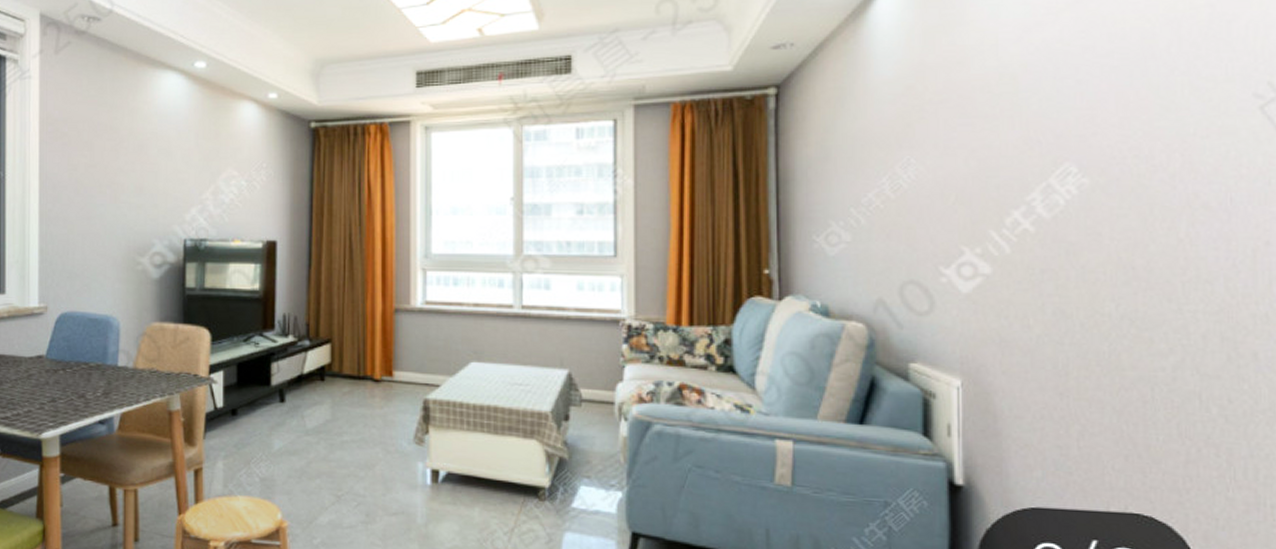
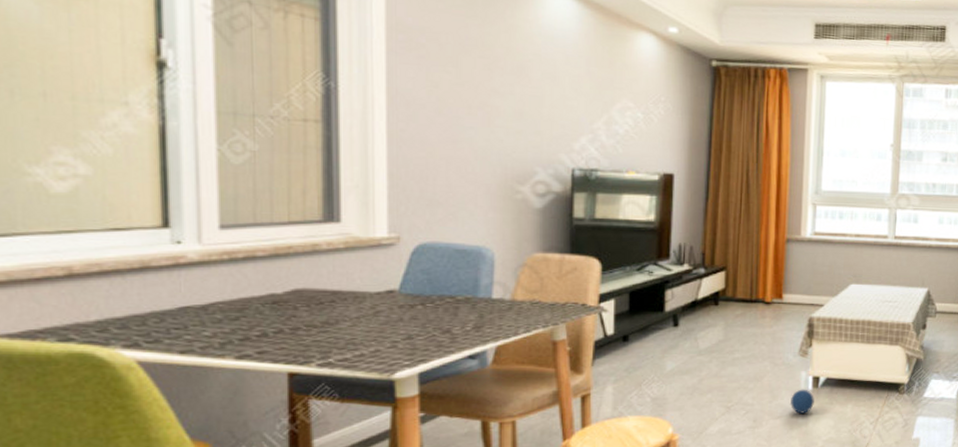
ball: none [405,483,434,514] -> present [789,389,814,415]

